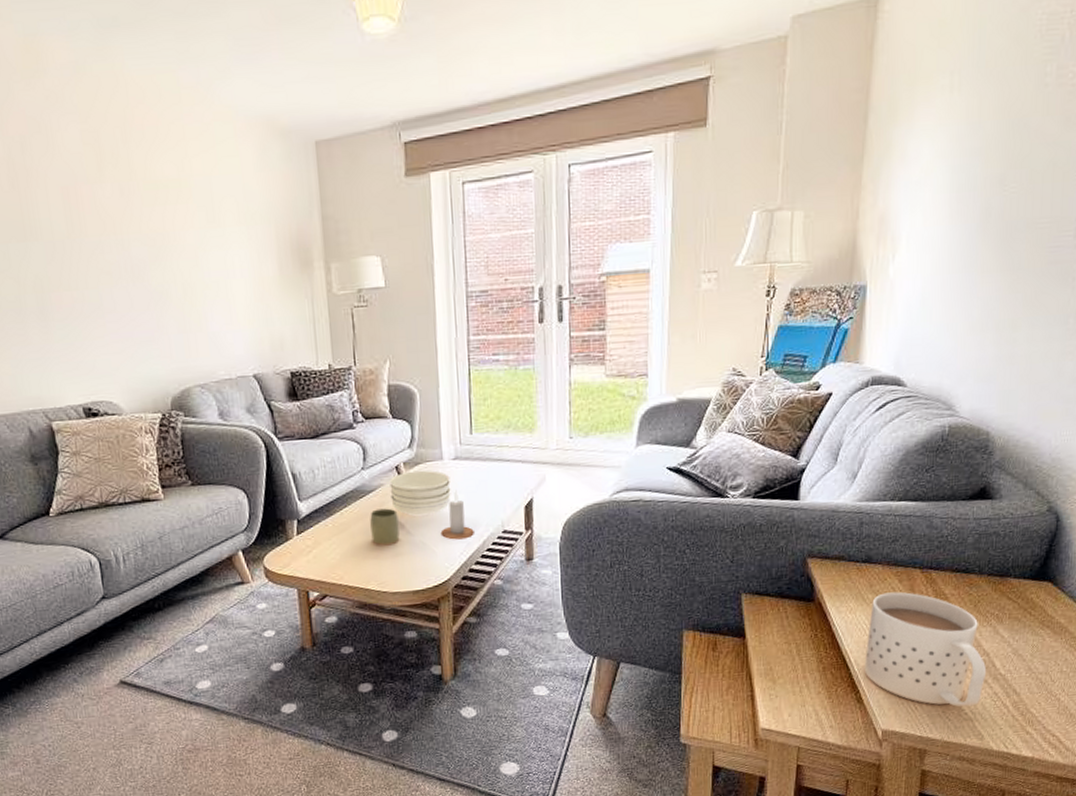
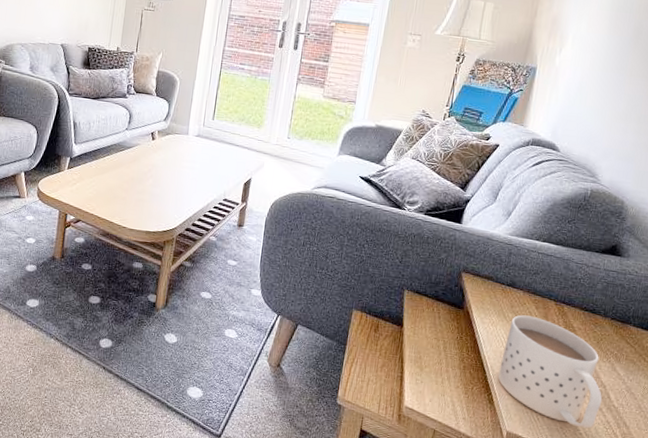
mug: present [369,508,400,546] -> none [123,162,147,192]
bowl: present [389,470,451,517] -> none [143,138,191,176]
candle: present [440,489,474,540] -> none [176,159,202,199]

